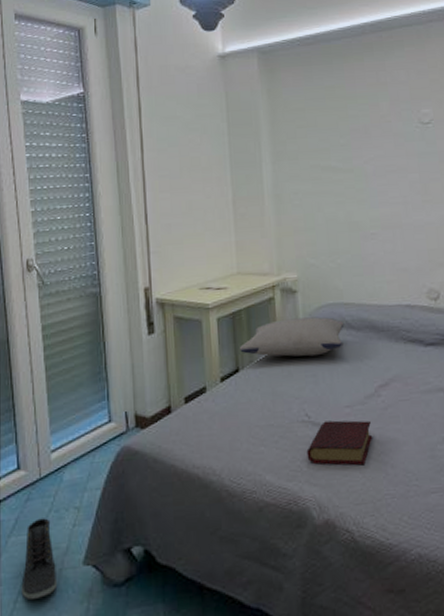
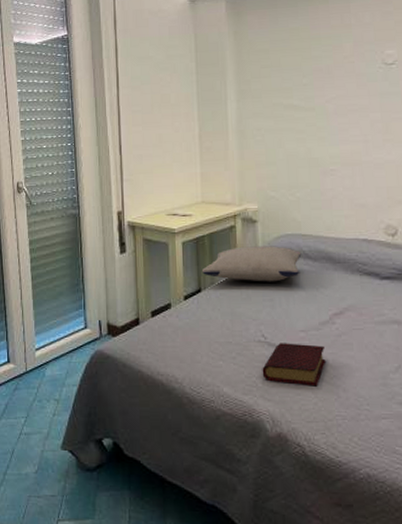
sneaker: present [21,518,58,599] -> none [10,406,40,473]

